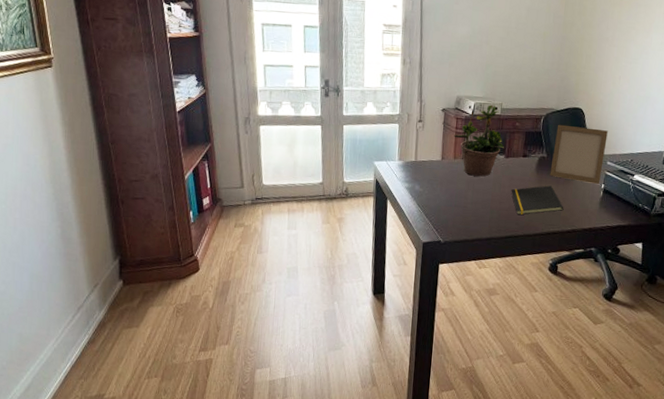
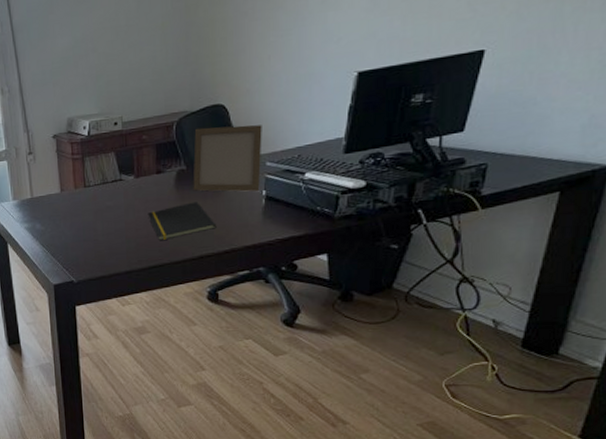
potted plant: present [454,100,504,177] -> none [71,115,132,205]

